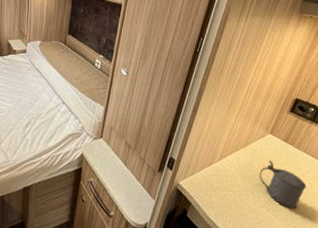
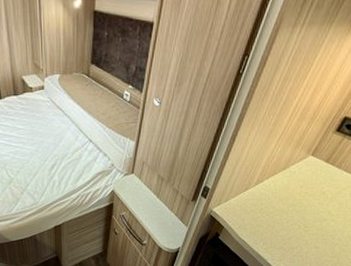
beer stein: present [259,160,307,209] -> none [295,181,342,224]

